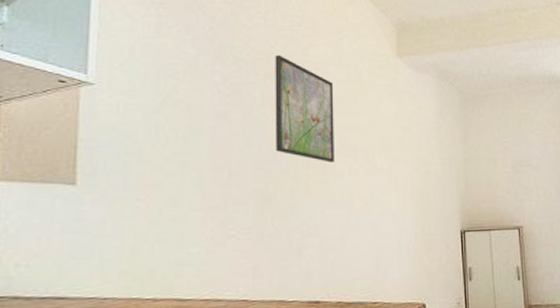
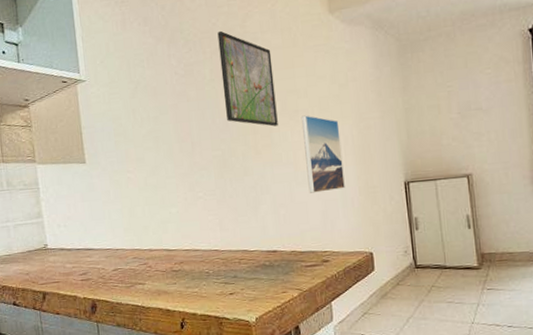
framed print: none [360,154,401,238] -> present [301,115,345,193]

